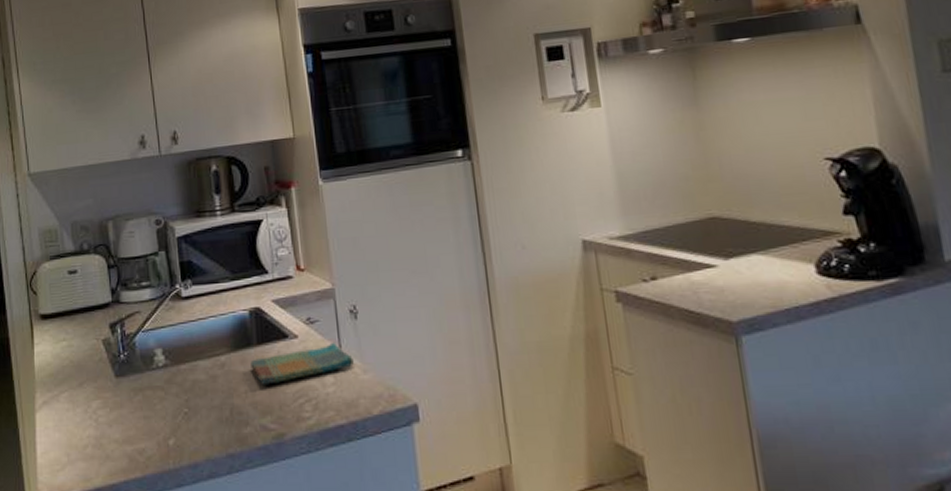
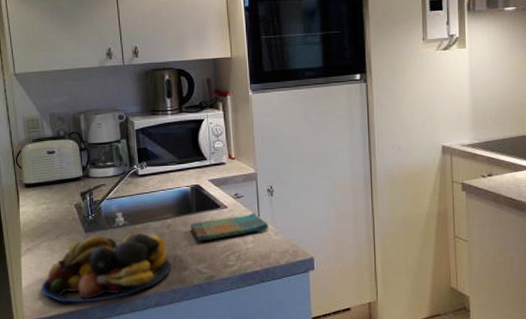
fruit bowl: none [60,375,228,477] -> present [41,232,172,304]

